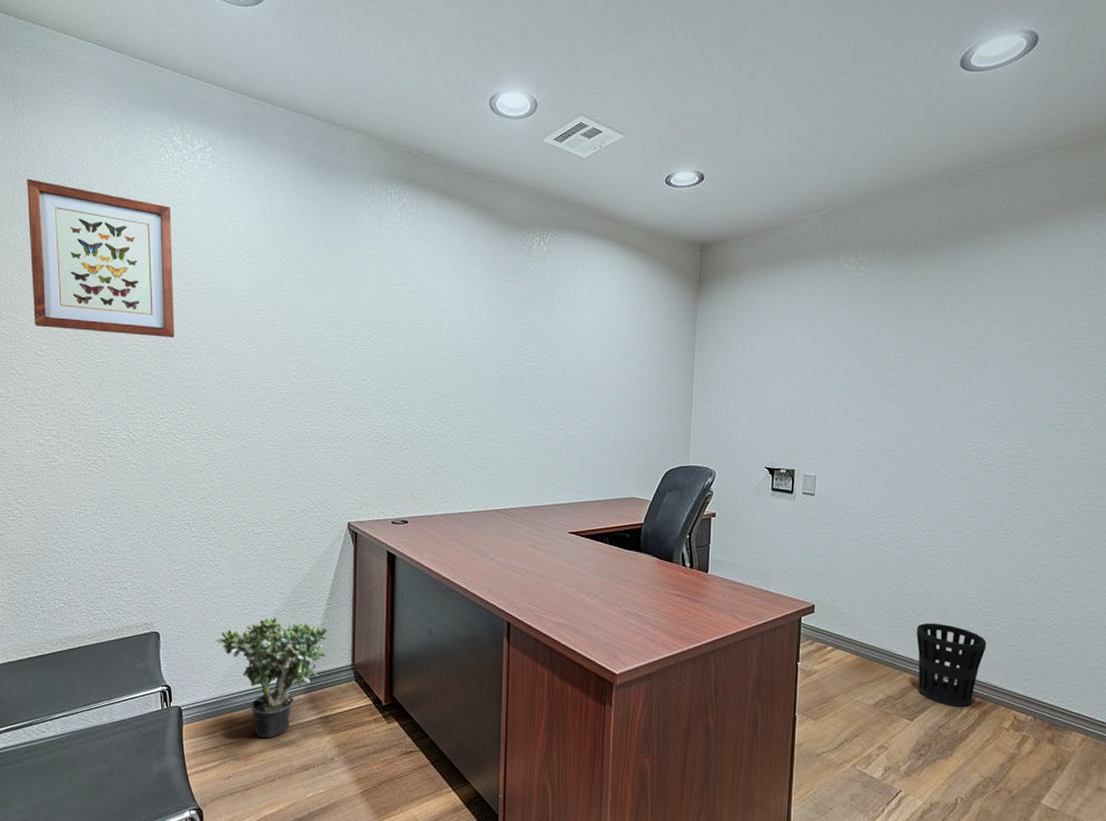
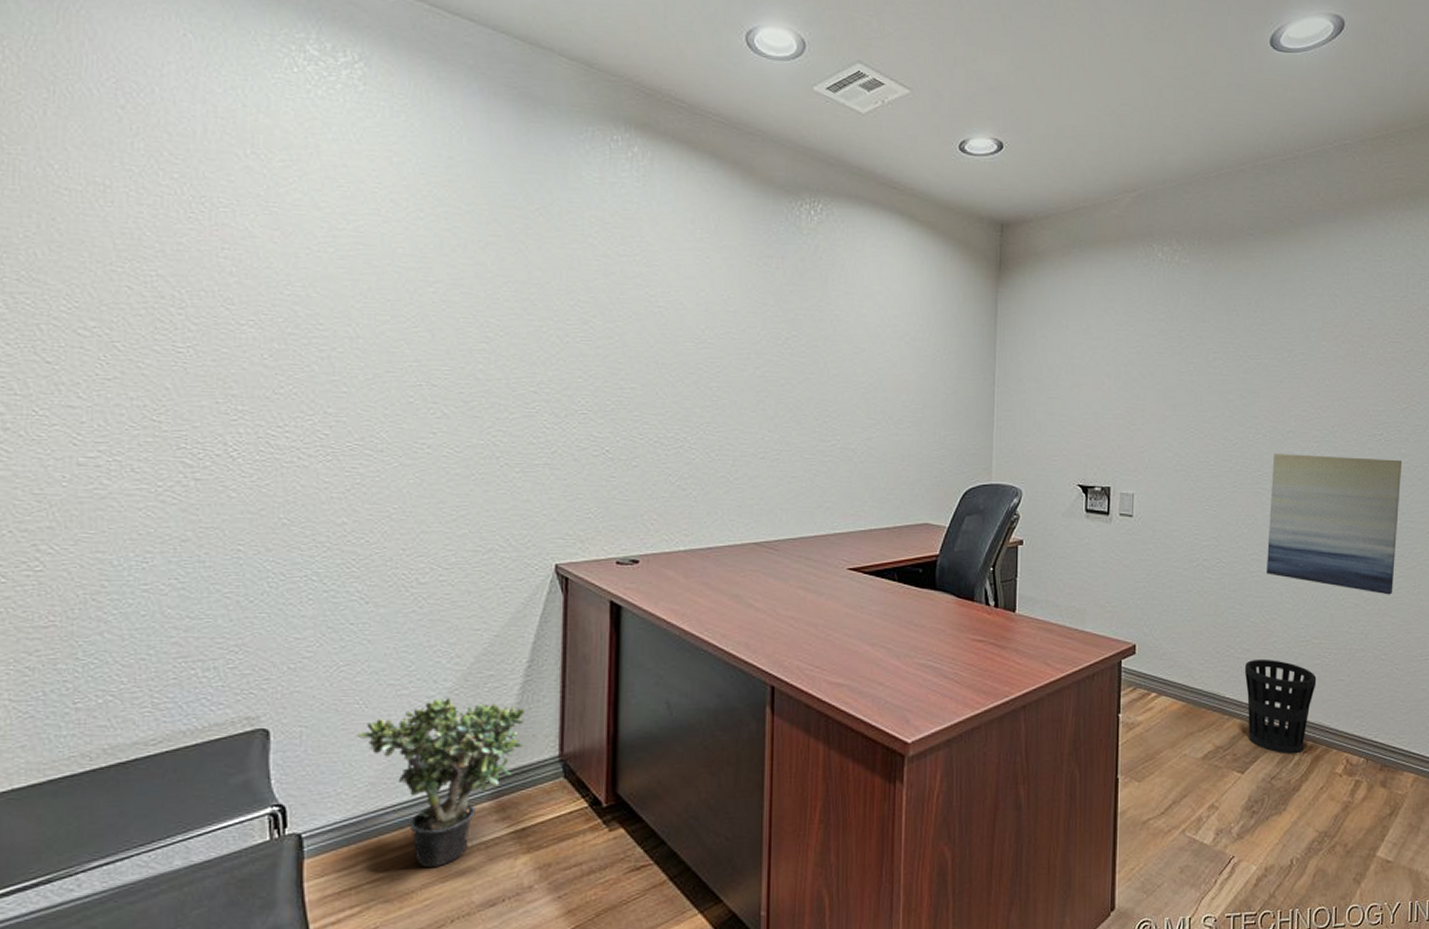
wall art: present [27,178,174,337] -> none [68,84,302,315]
wall art: none [939,442,1083,572] -> present [1265,454,1403,595]

